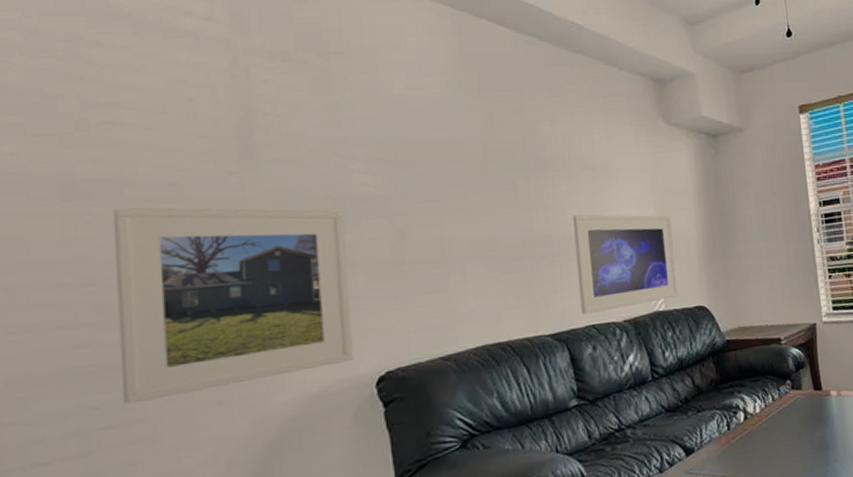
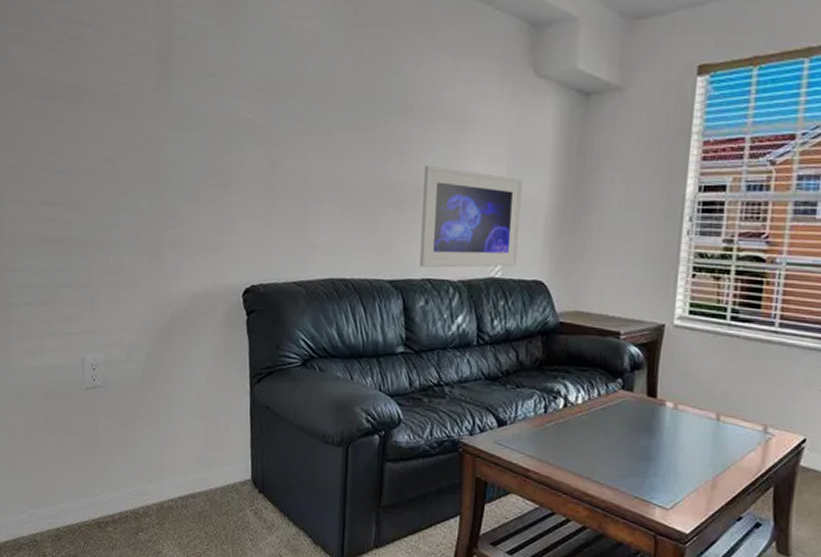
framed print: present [112,207,354,405] -> none [75,111,231,272]

